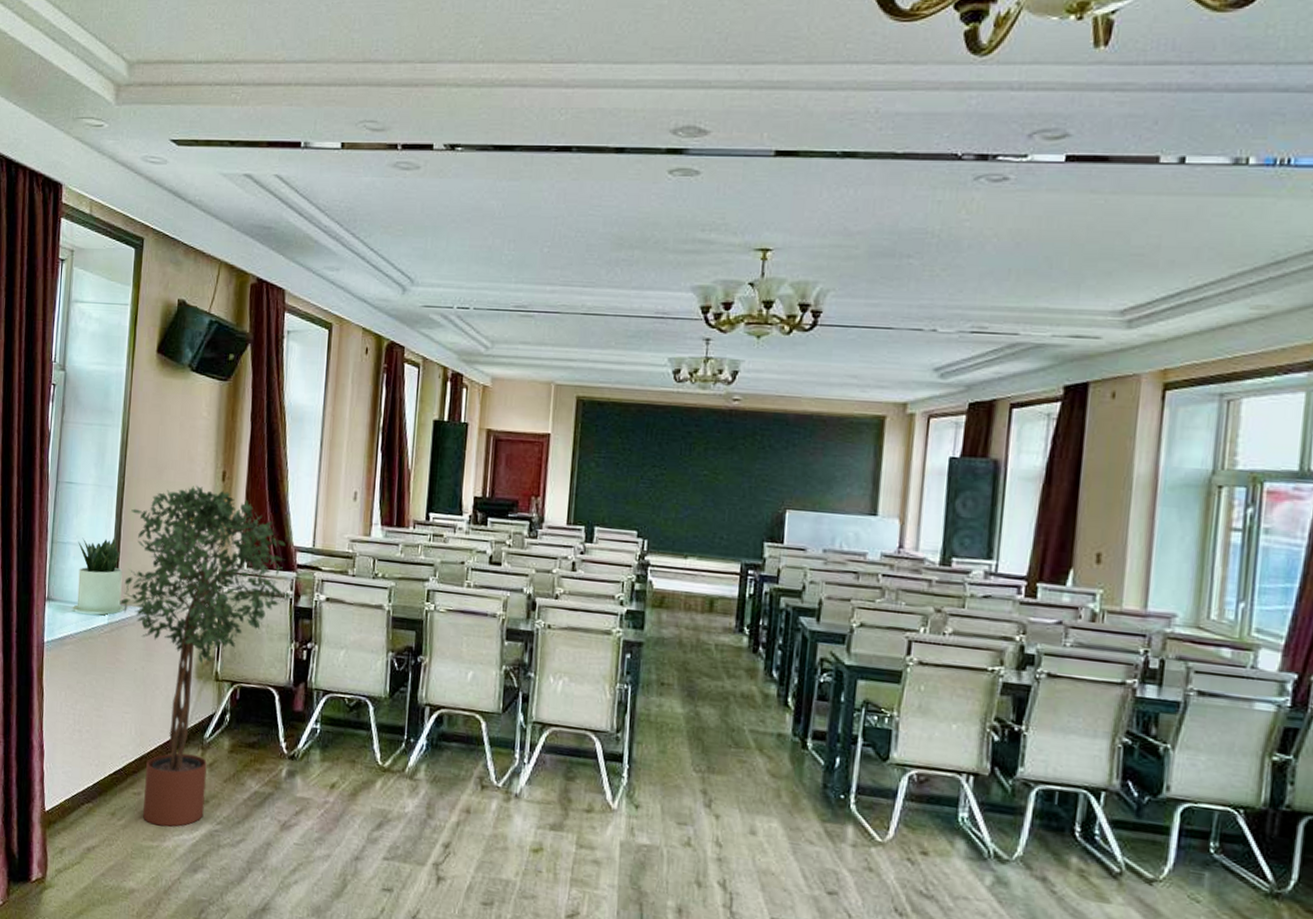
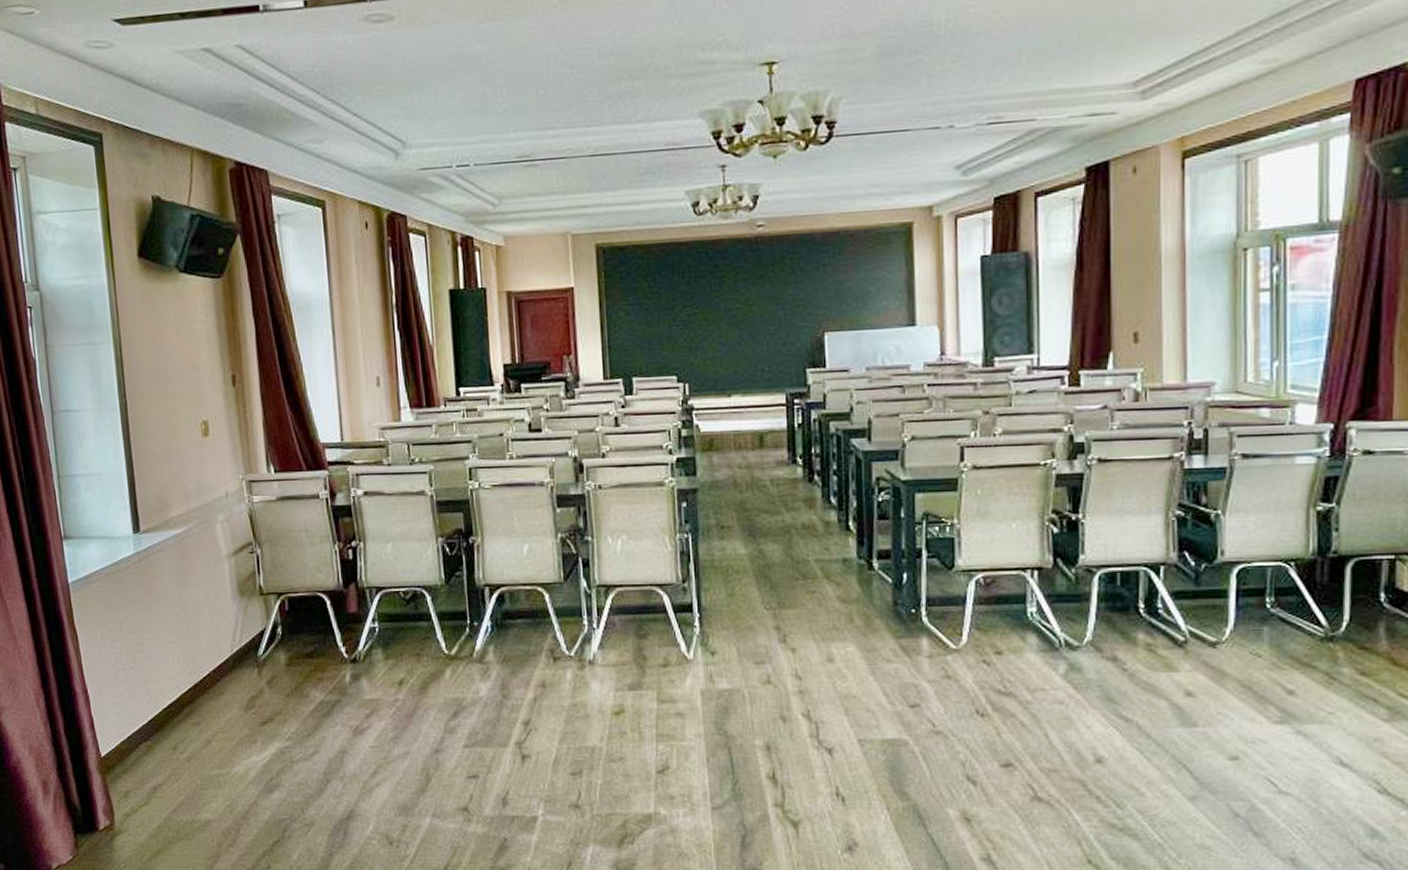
planter: present [72,537,125,616] -> none [87,463,151,548]
potted tree: present [119,485,299,827] -> none [139,393,335,752]

